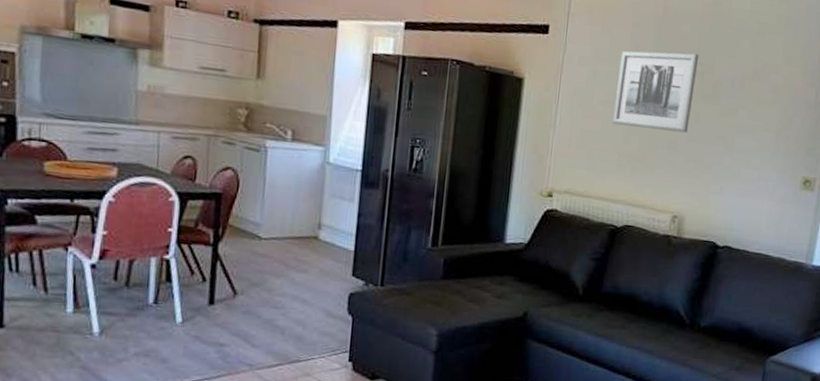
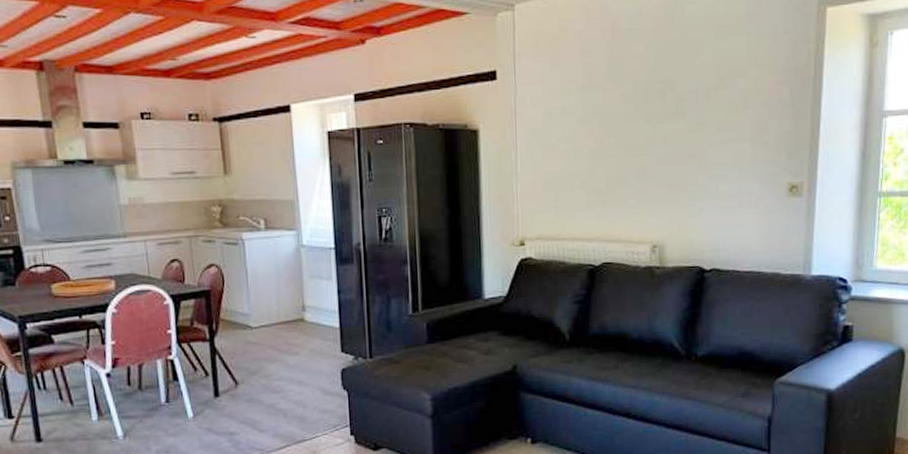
wall art: present [612,50,699,133] -> none [574,72,657,161]

